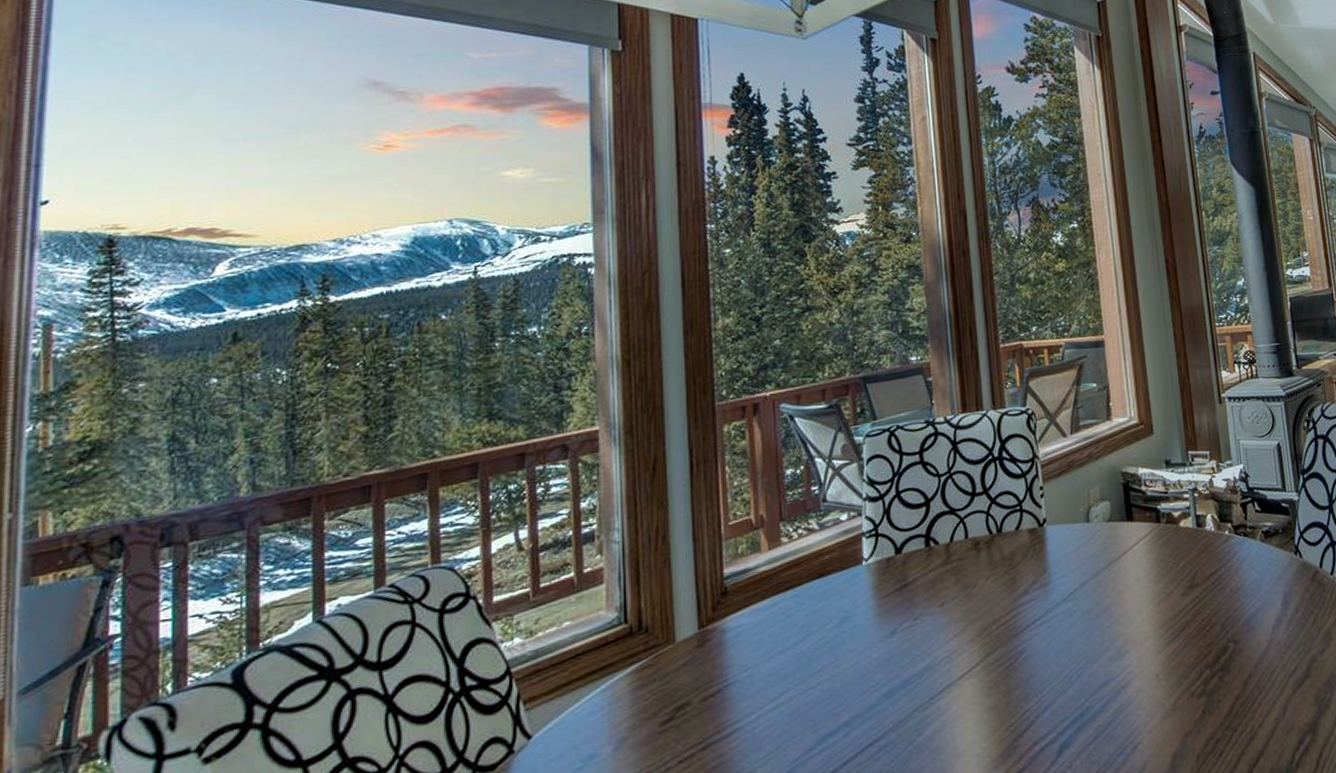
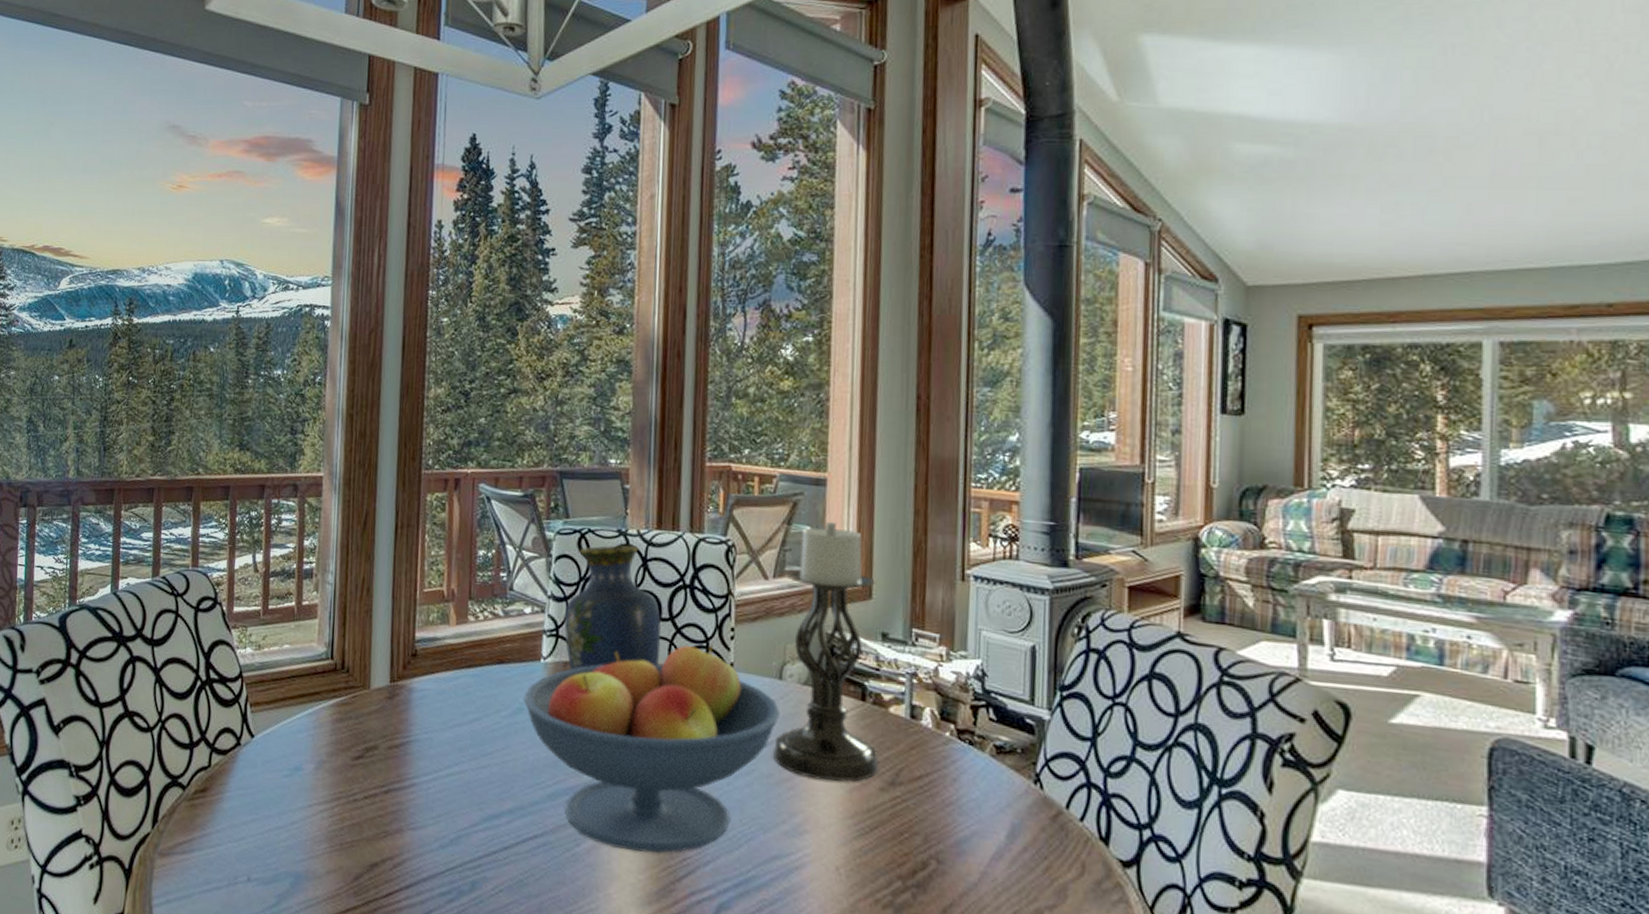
fruit bowl: none [848,504,1092,726] -> present [523,643,781,853]
vase: none [882,432,979,565] -> present [564,545,662,671]
candle holder: none [1082,375,1179,603] -> present [773,521,879,782]

